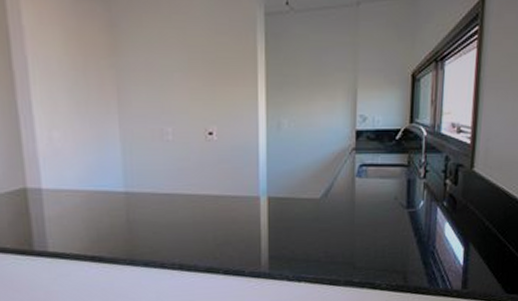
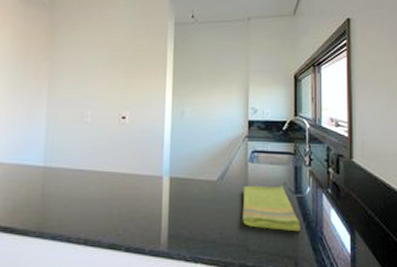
dish towel: none [348,200,412,247] -> present [242,185,301,232]

